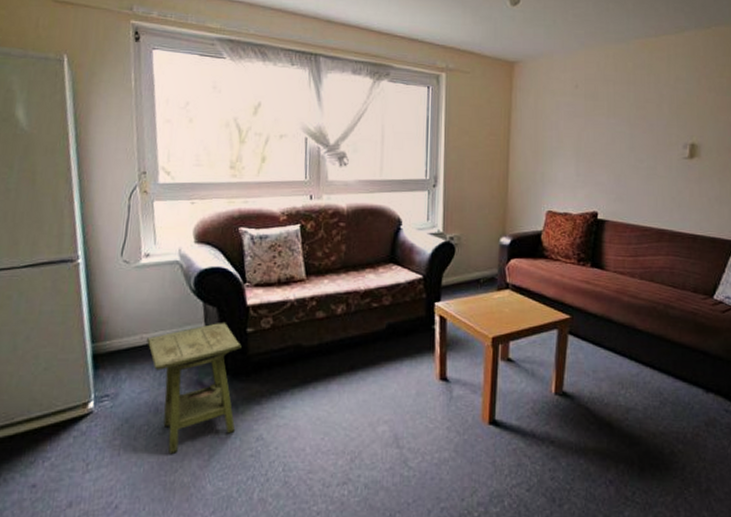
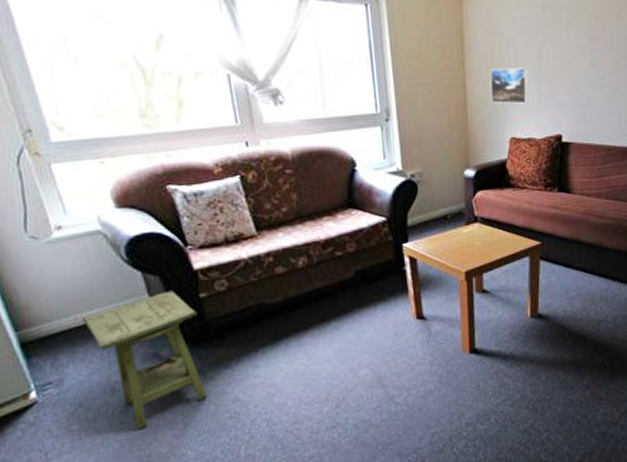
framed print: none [532,147,569,181] -> present [489,68,529,104]

